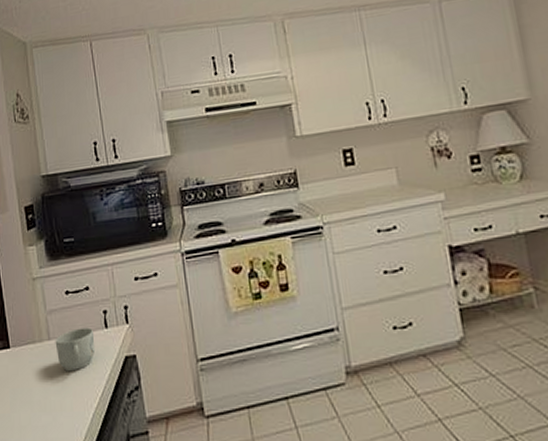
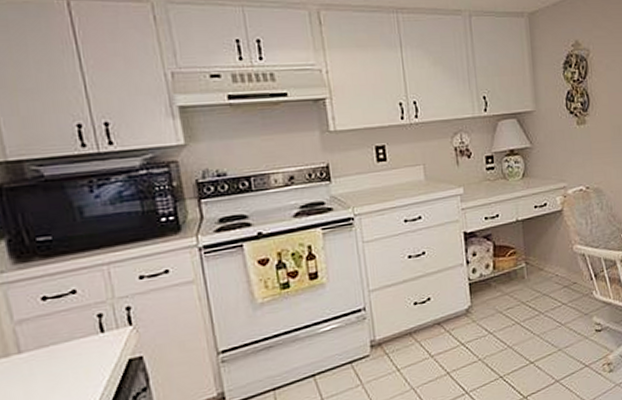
mug: present [55,327,96,371] -> none [28,334,88,384]

